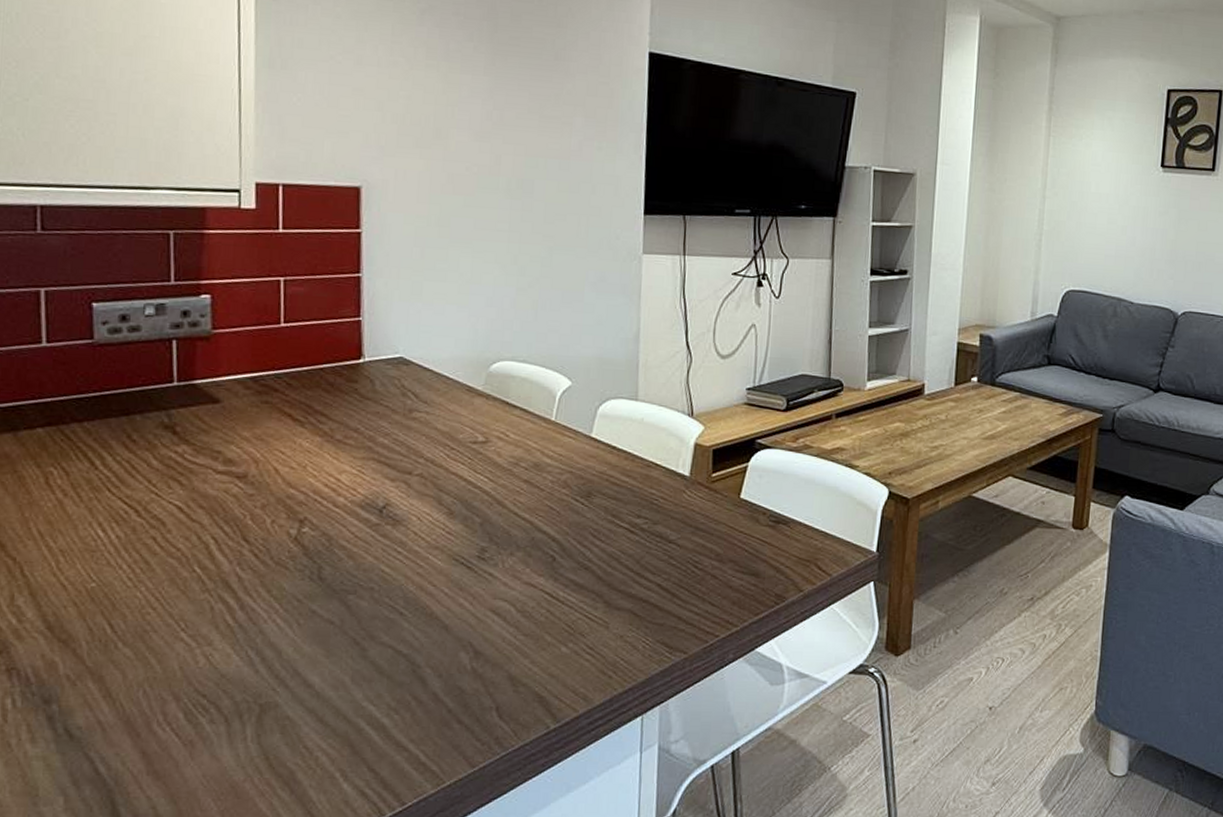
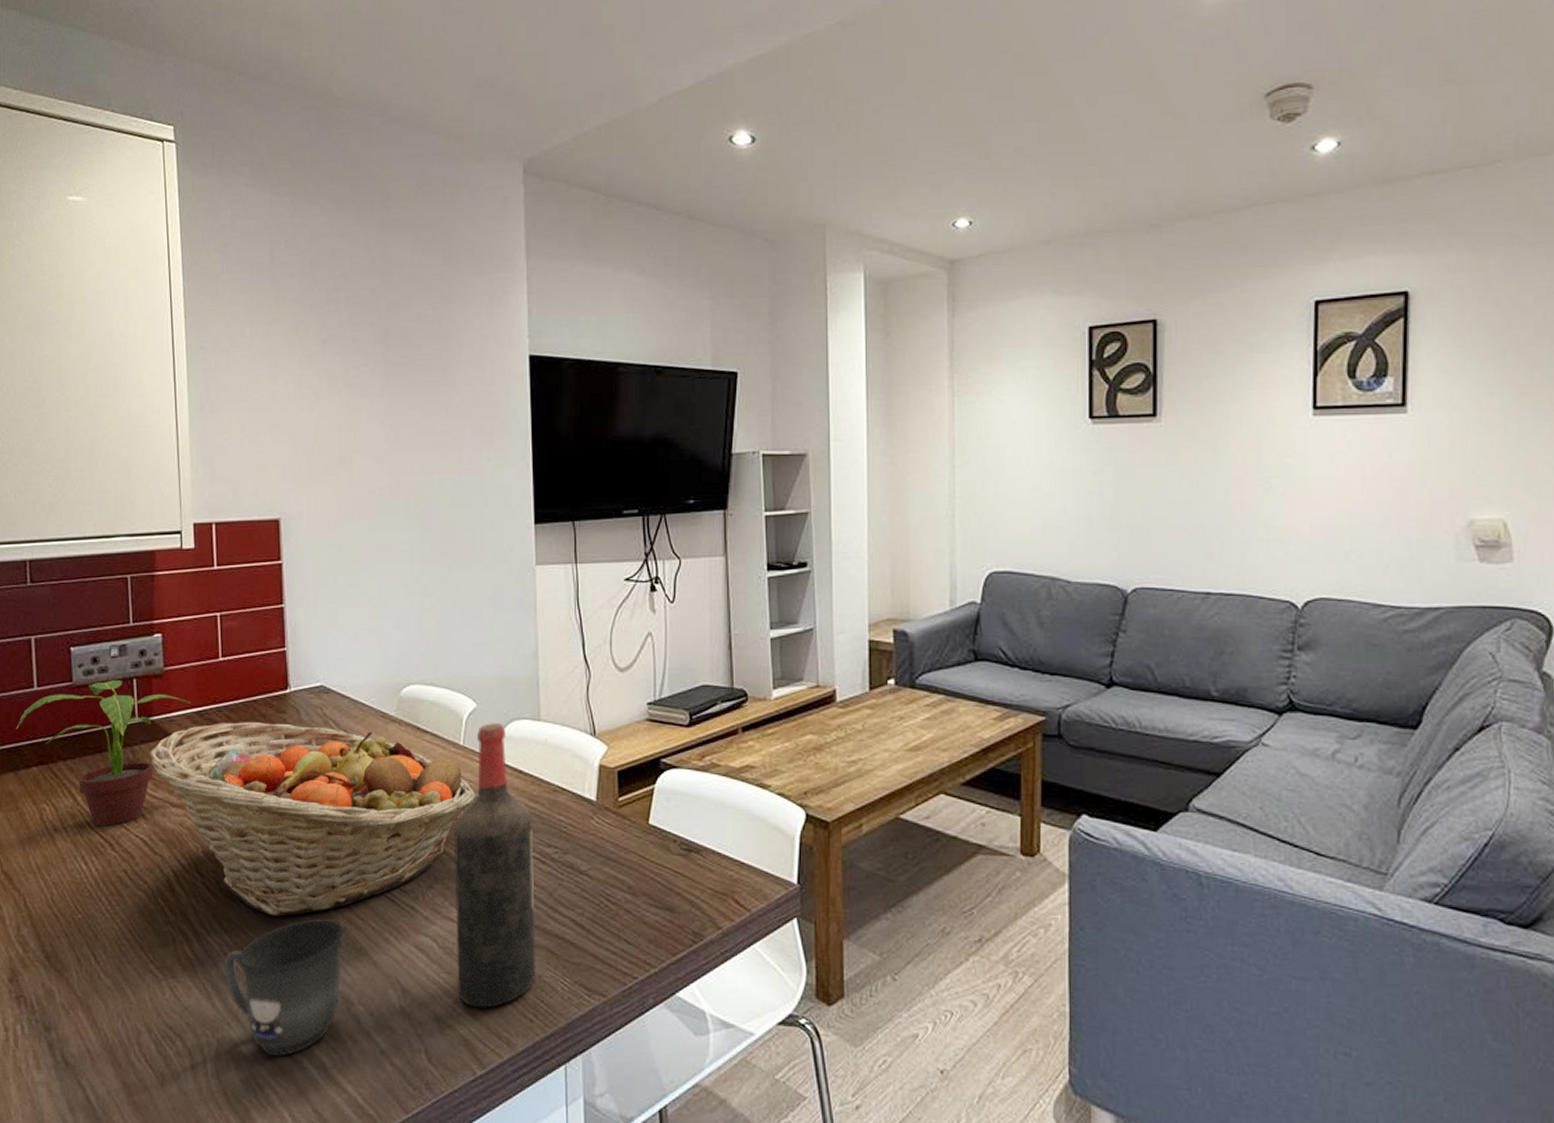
potted plant: none [16,340,243,492] -> present [16,680,190,827]
fruit basket: none [188,389,566,584] -> present [148,722,476,917]
mug: none [271,585,415,719] -> present [223,918,346,1056]
wine bottle: none [535,401,624,667] -> present [453,723,536,1008]

